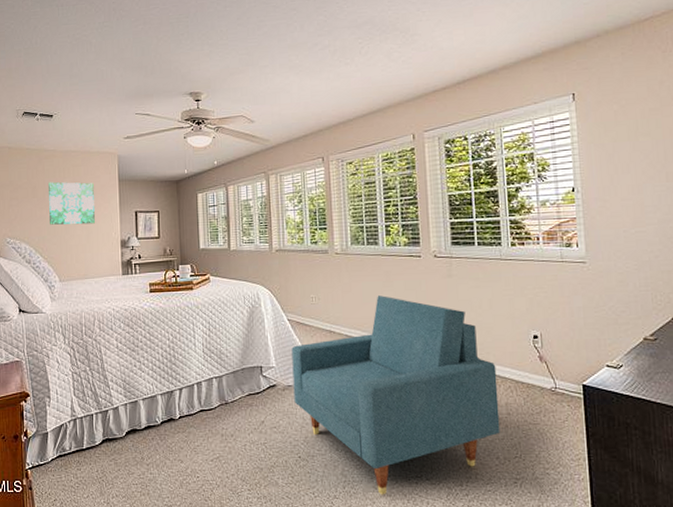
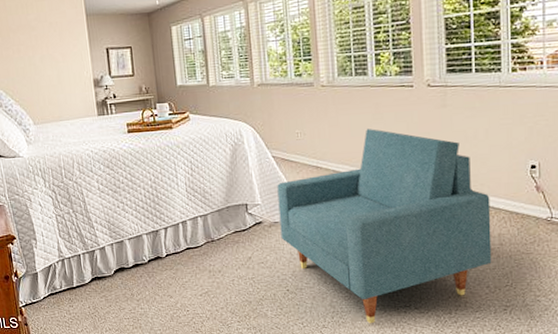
wall art: present [49,182,95,225] -> none [12,18,65,66]

